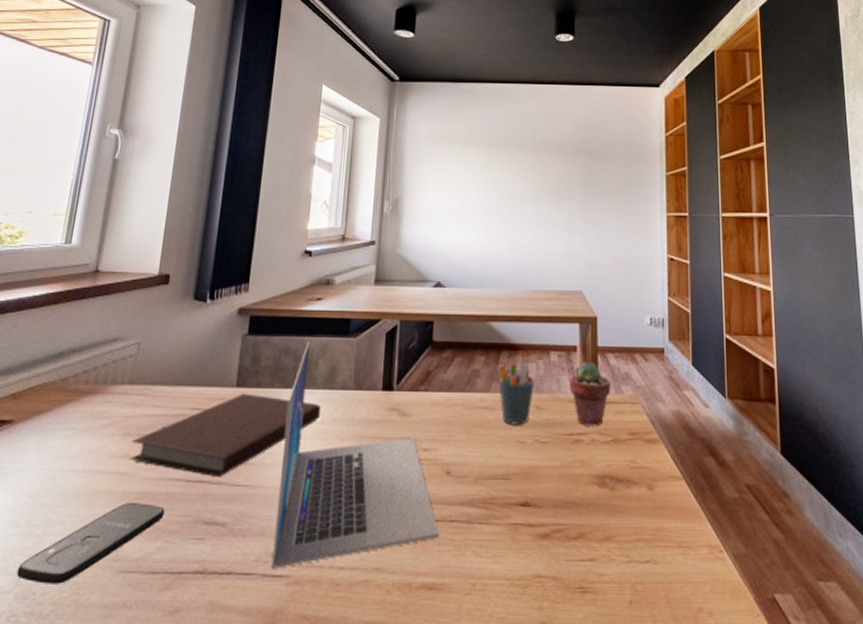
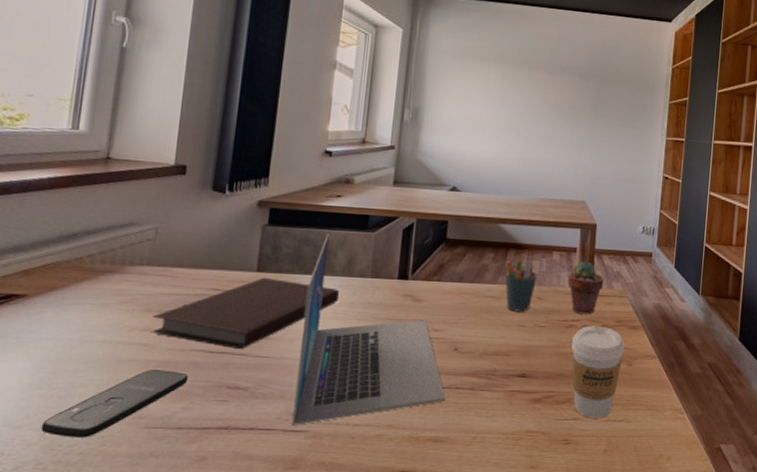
coffee cup: none [580,440,642,559] -> present [572,325,625,418]

